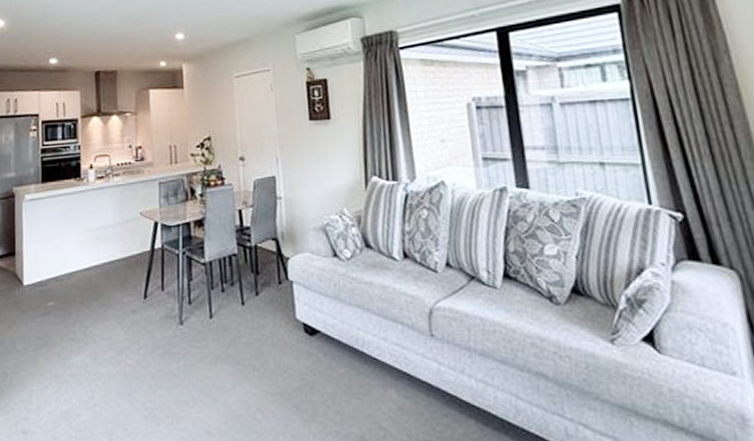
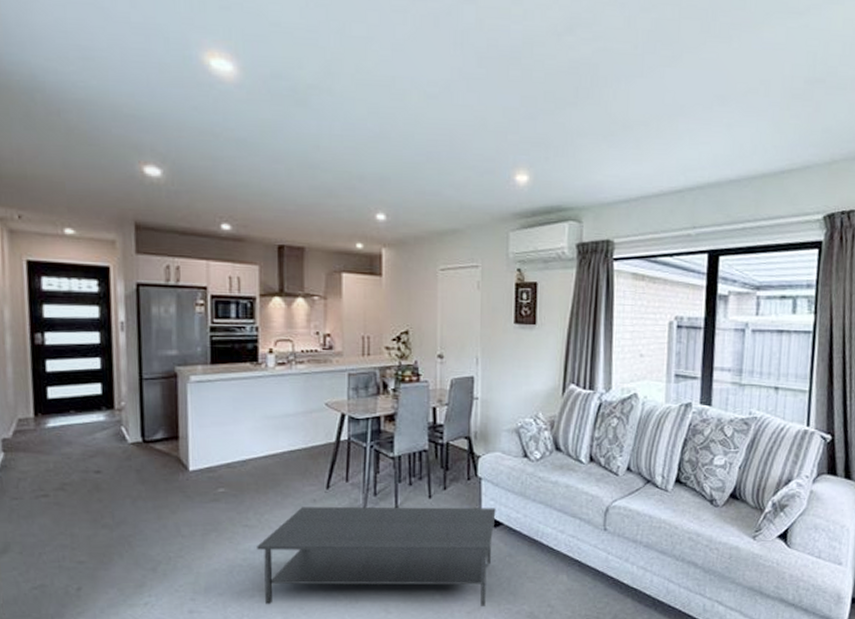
coffee table: none [83,314,313,428] -> present [257,506,496,606]

